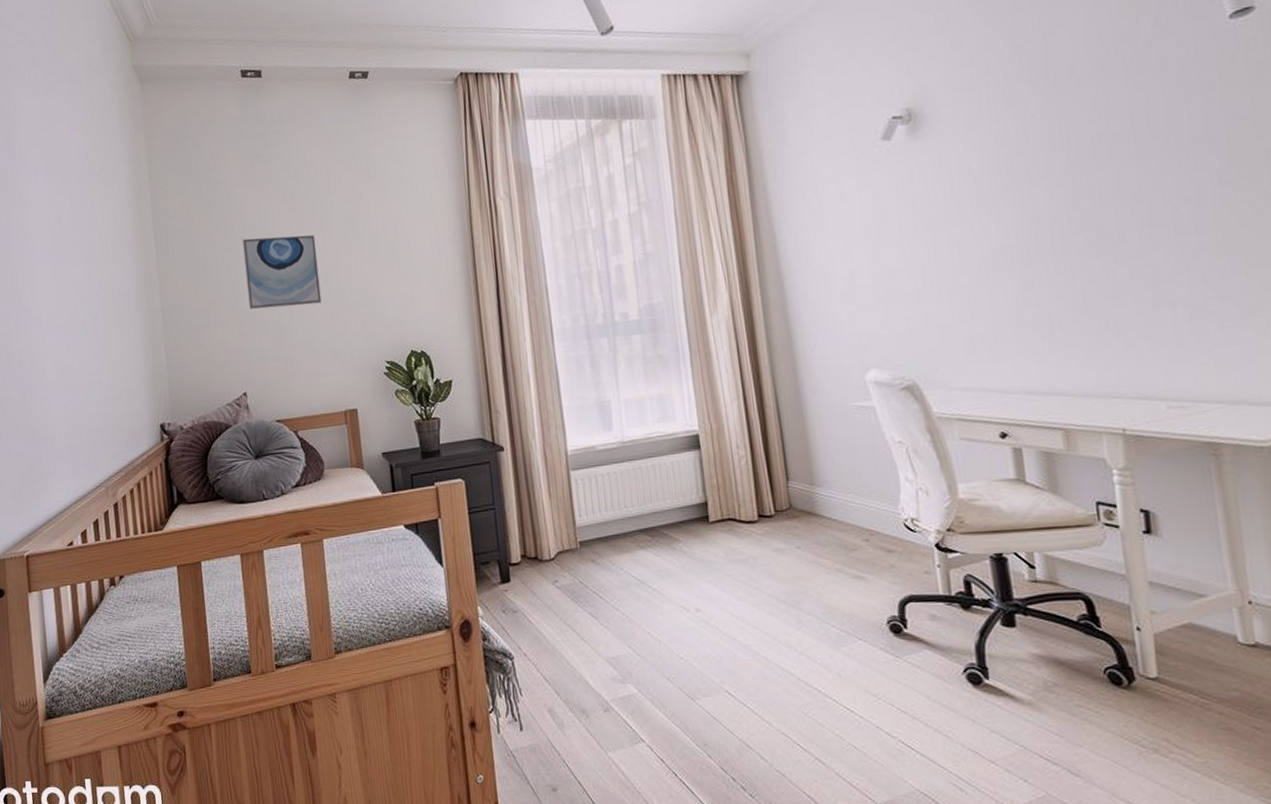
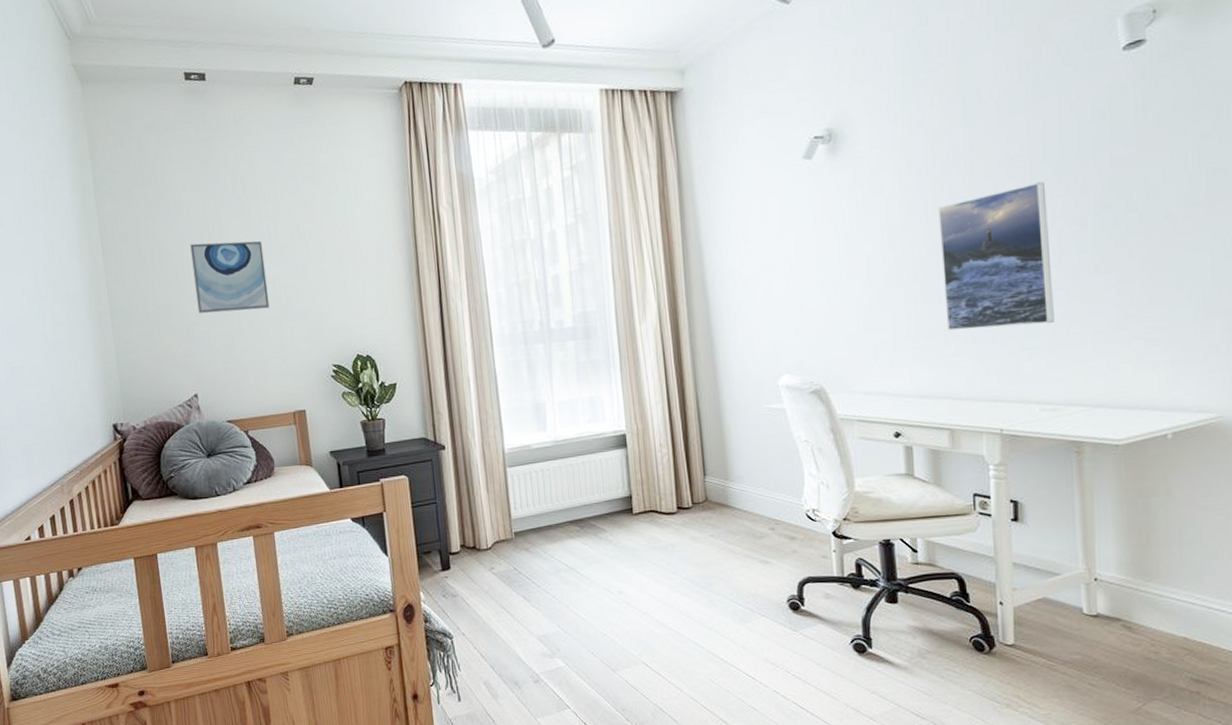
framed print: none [1034,158,1176,321] -> present [938,182,1054,331]

